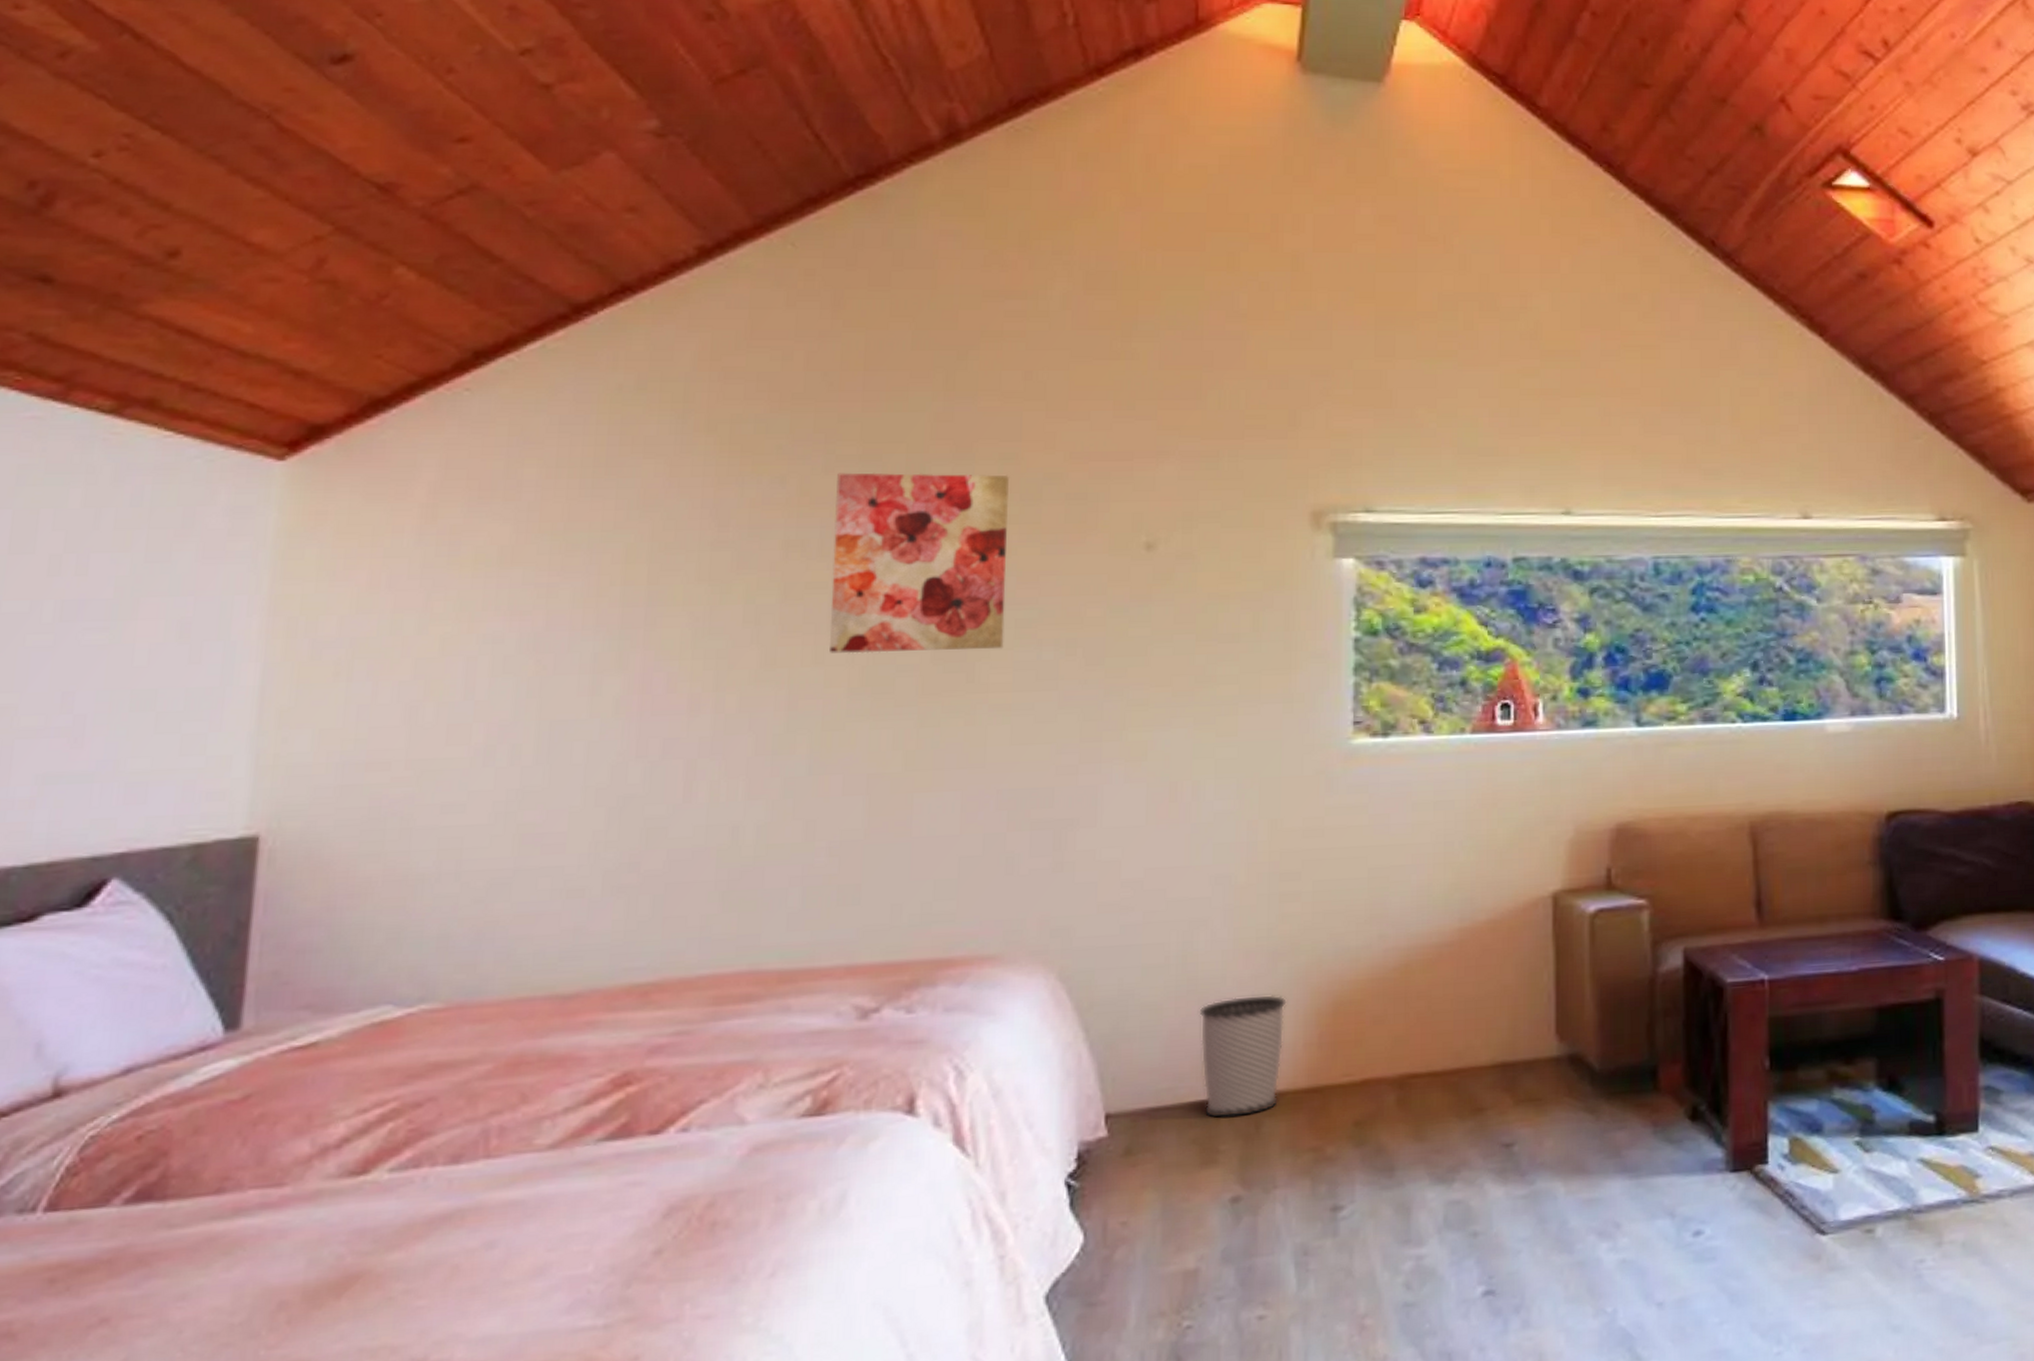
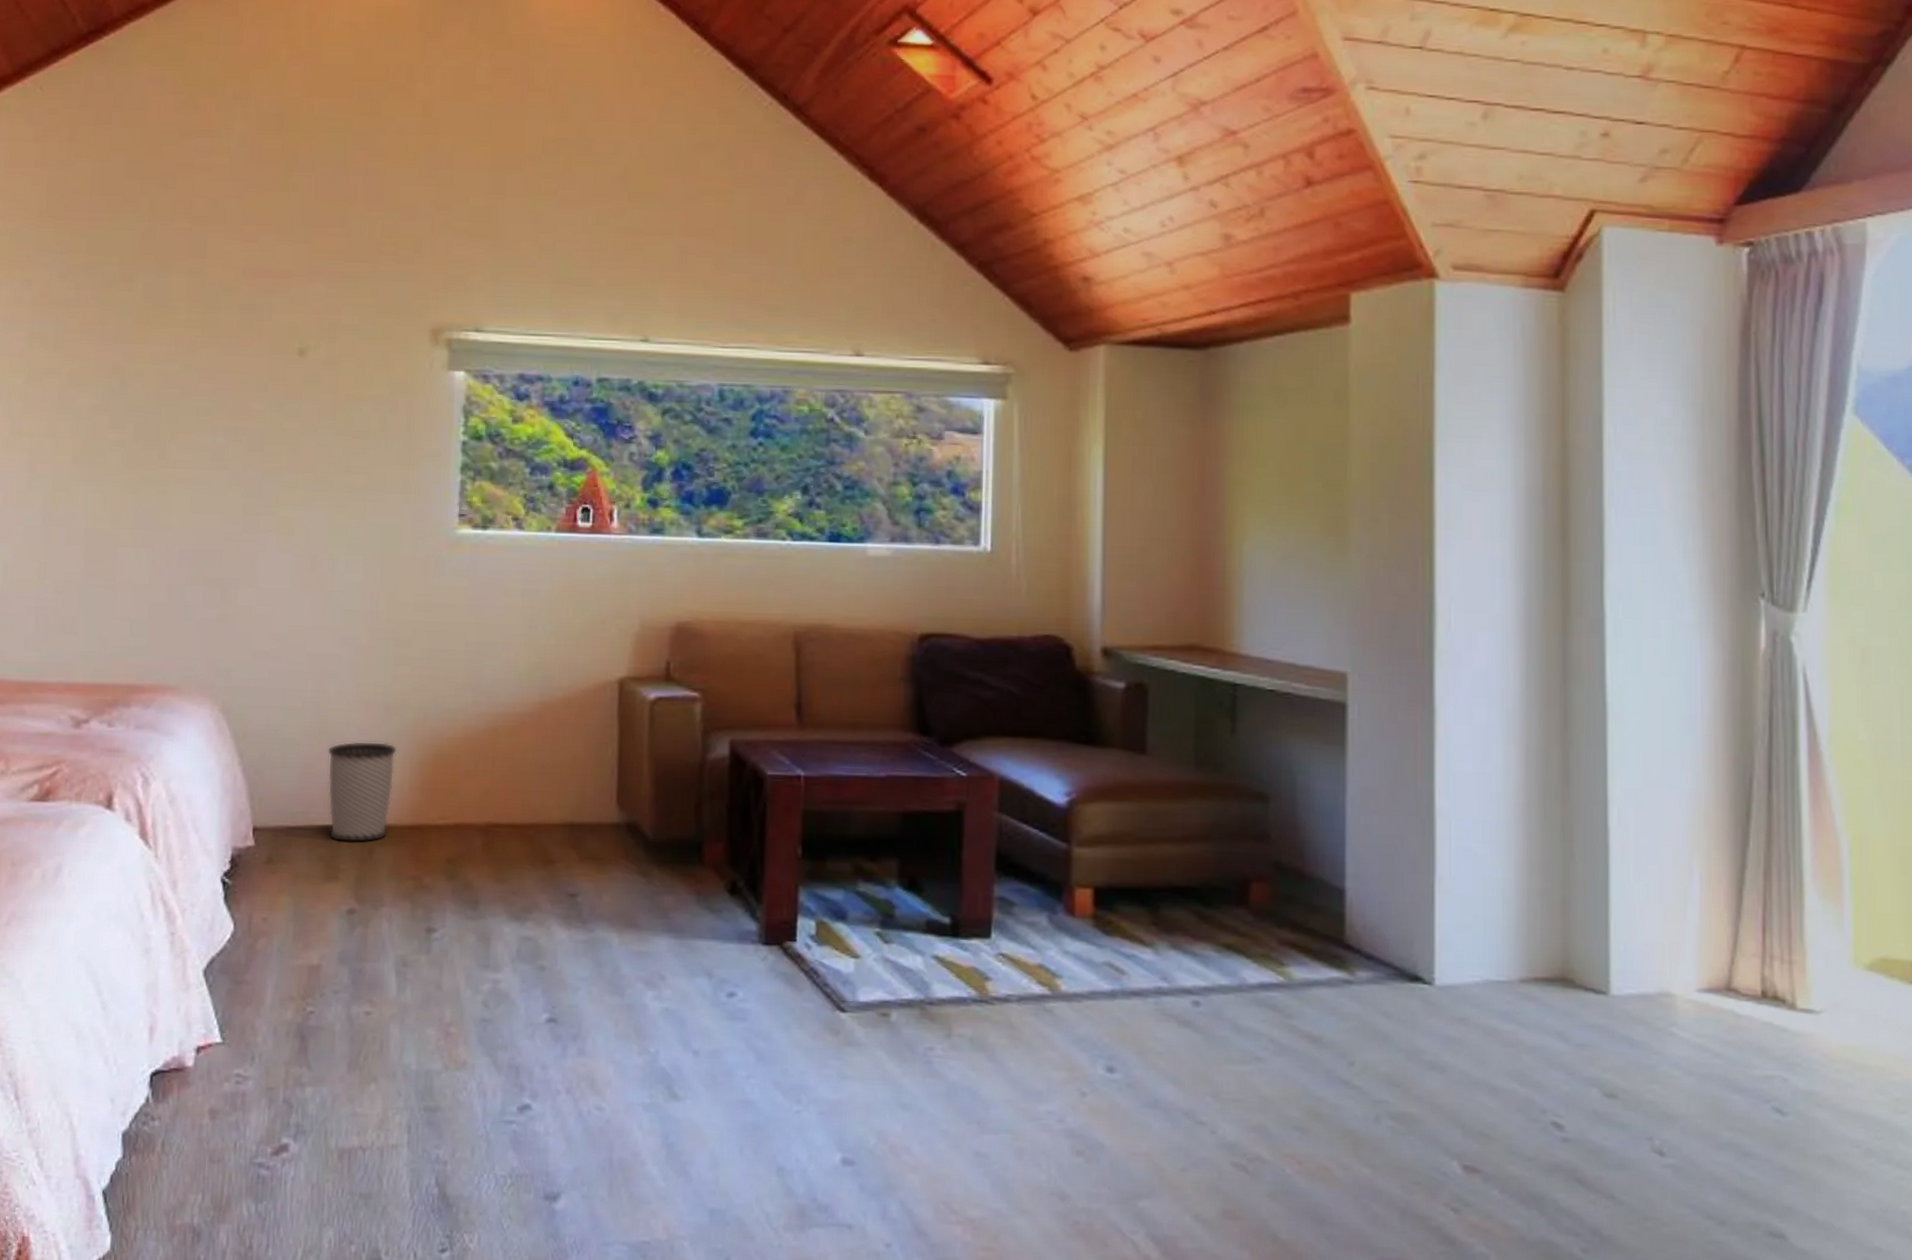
wall art: present [830,472,1010,654] -> none [60,279,197,433]

